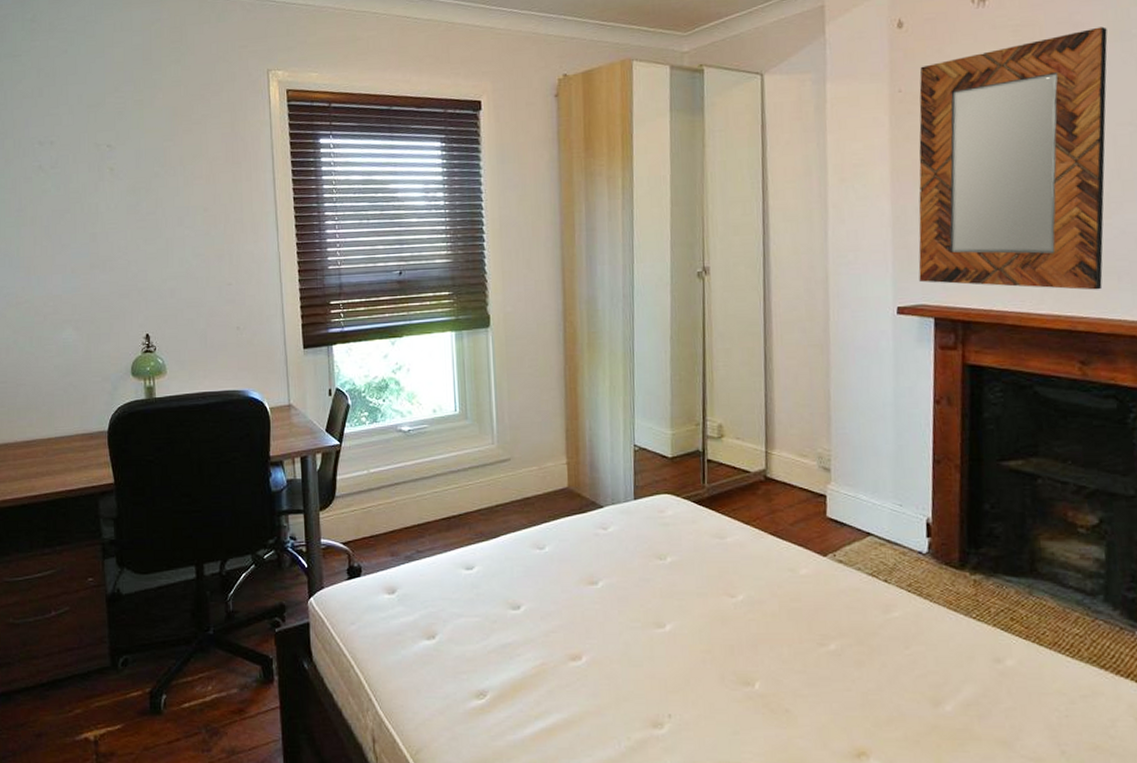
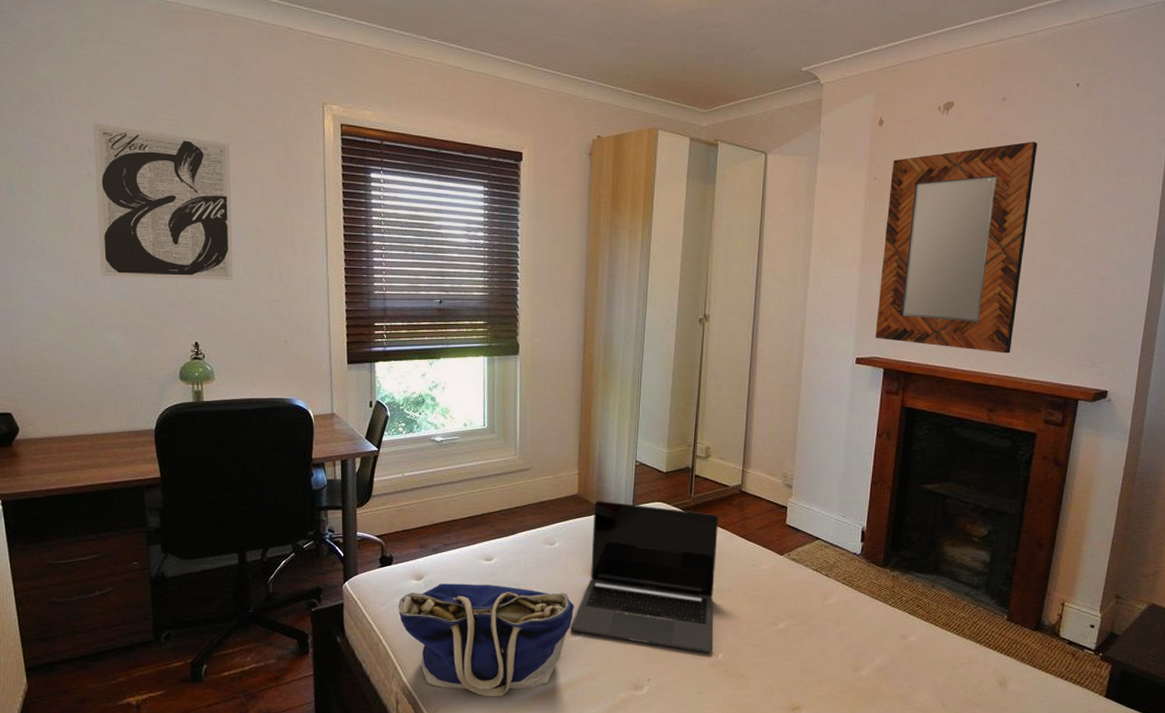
wall art: none [43,114,182,270] -> present [93,124,233,280]
tote bag: none [370,597,573,735] -> present [398,583,574,697]
laptop: none [569,495,747,682] -> present [570,501,718,654]

